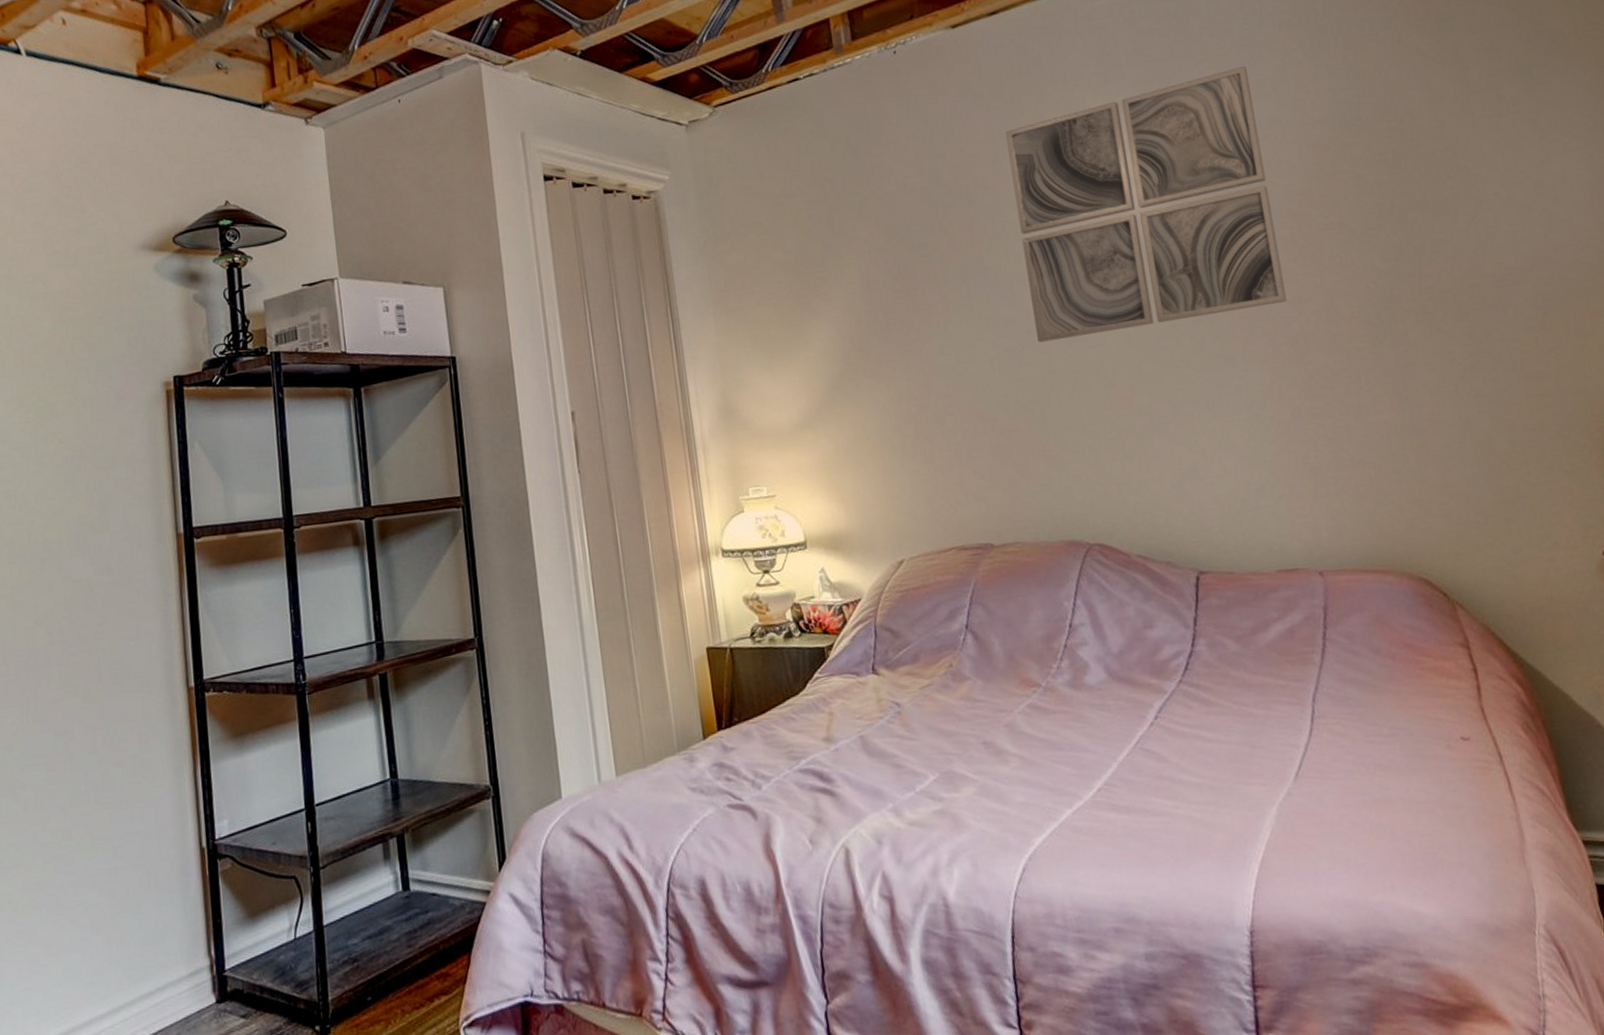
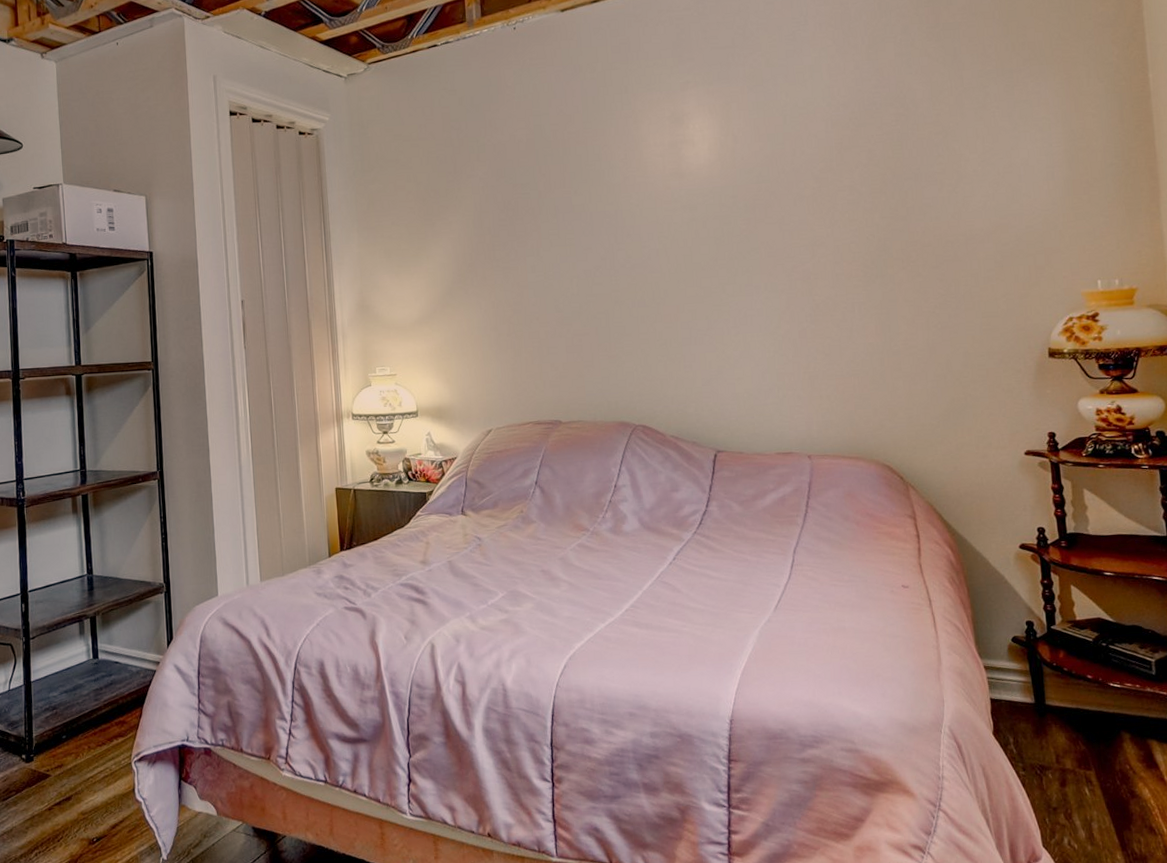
wall art: present [1005,65,1287,343] -> none [597,56,804,267]

